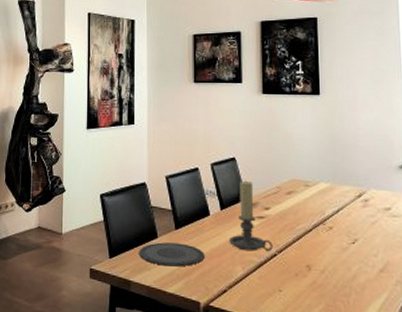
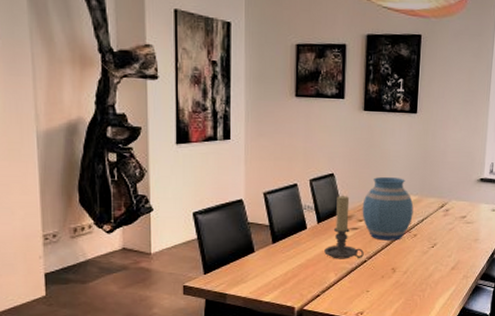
plate: present [139,242,205,267] -> none [235,256,301,278]
vase: none [267,161,326,233] -> present [362,176,414,241]

